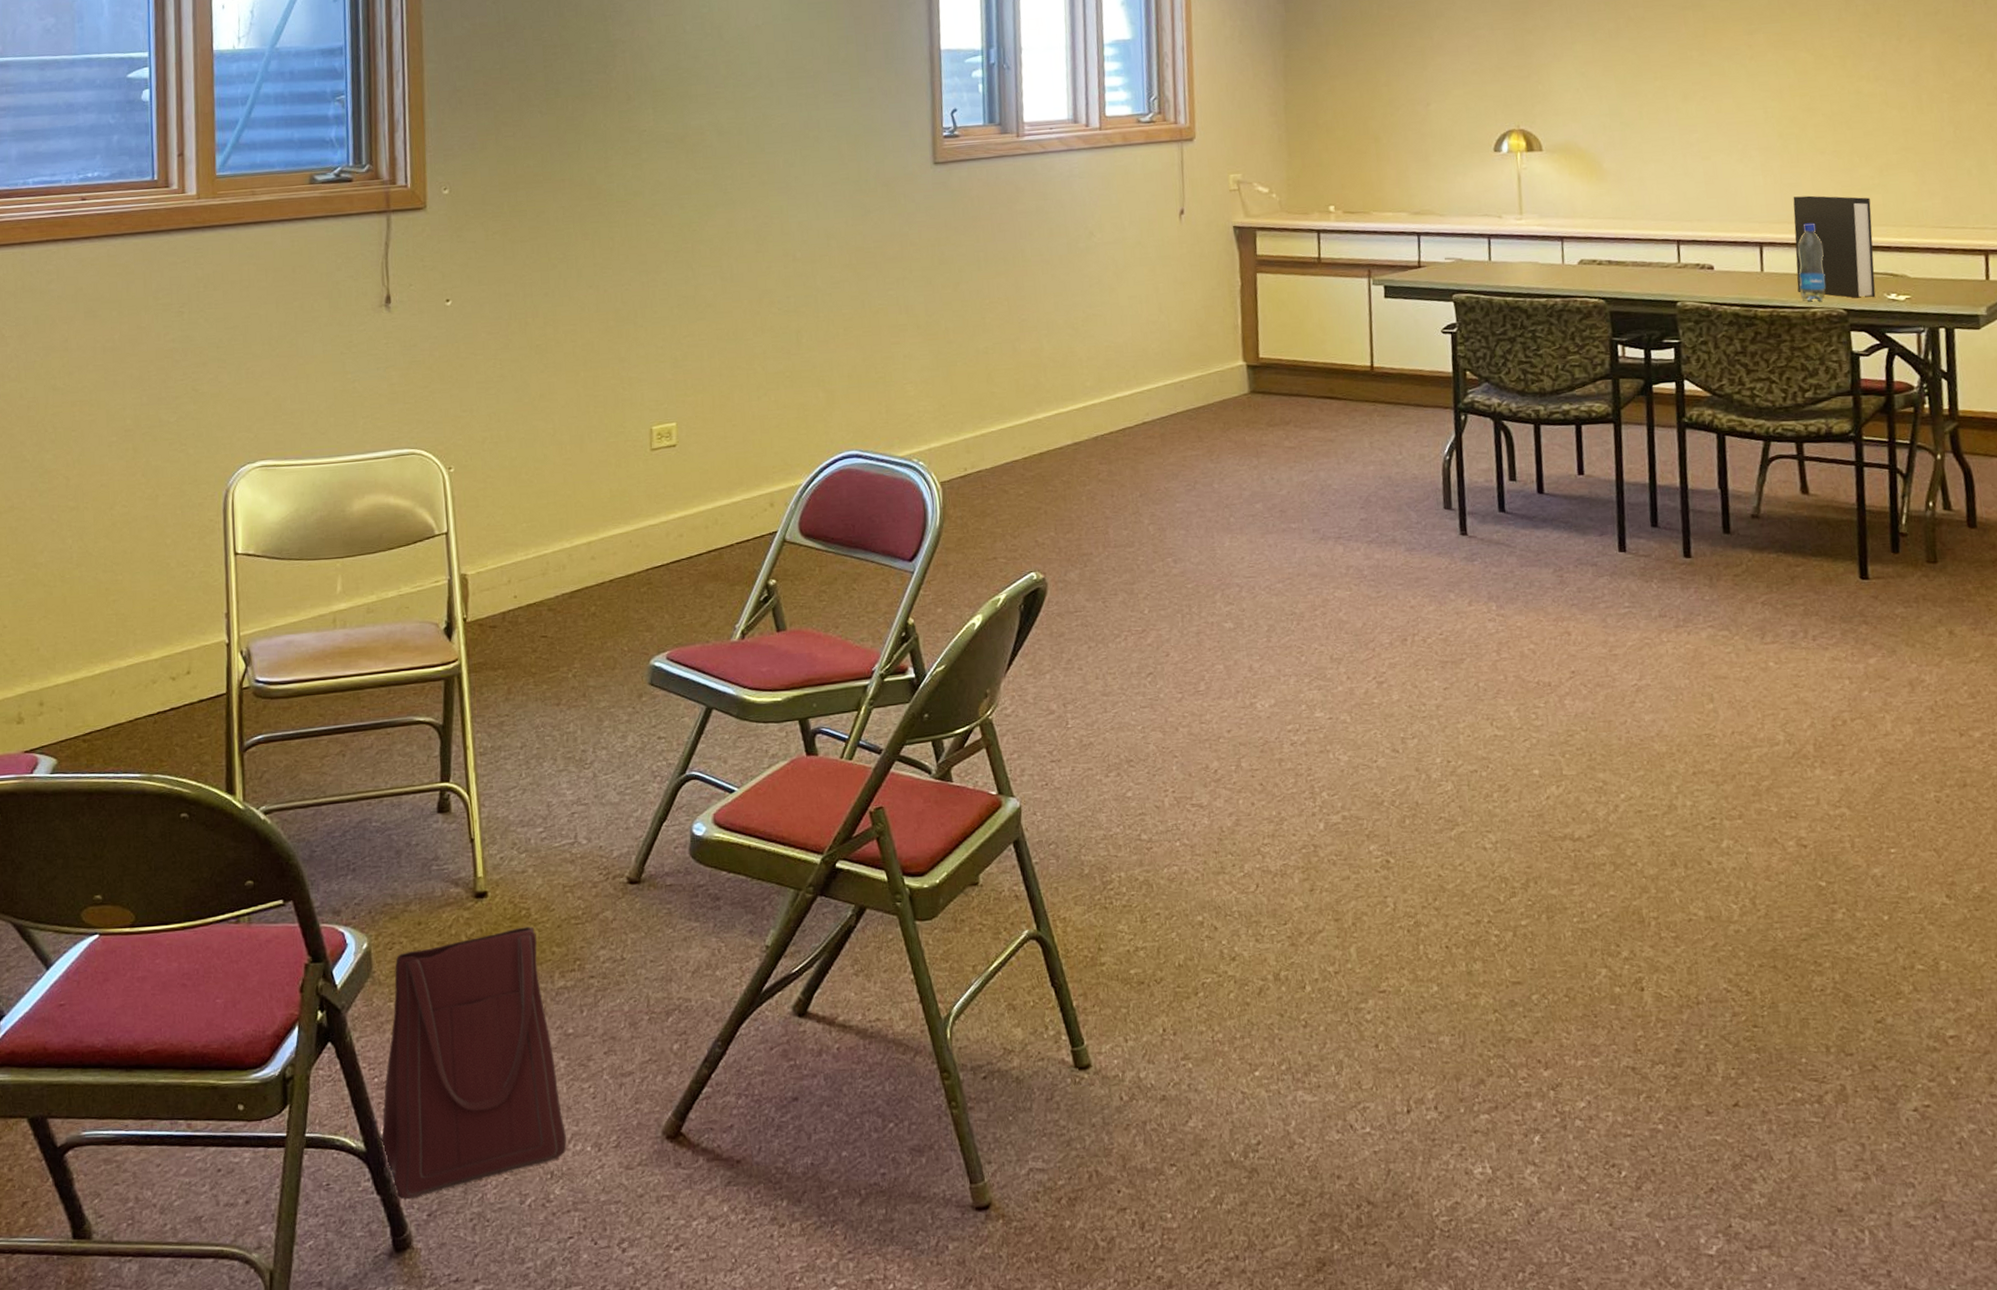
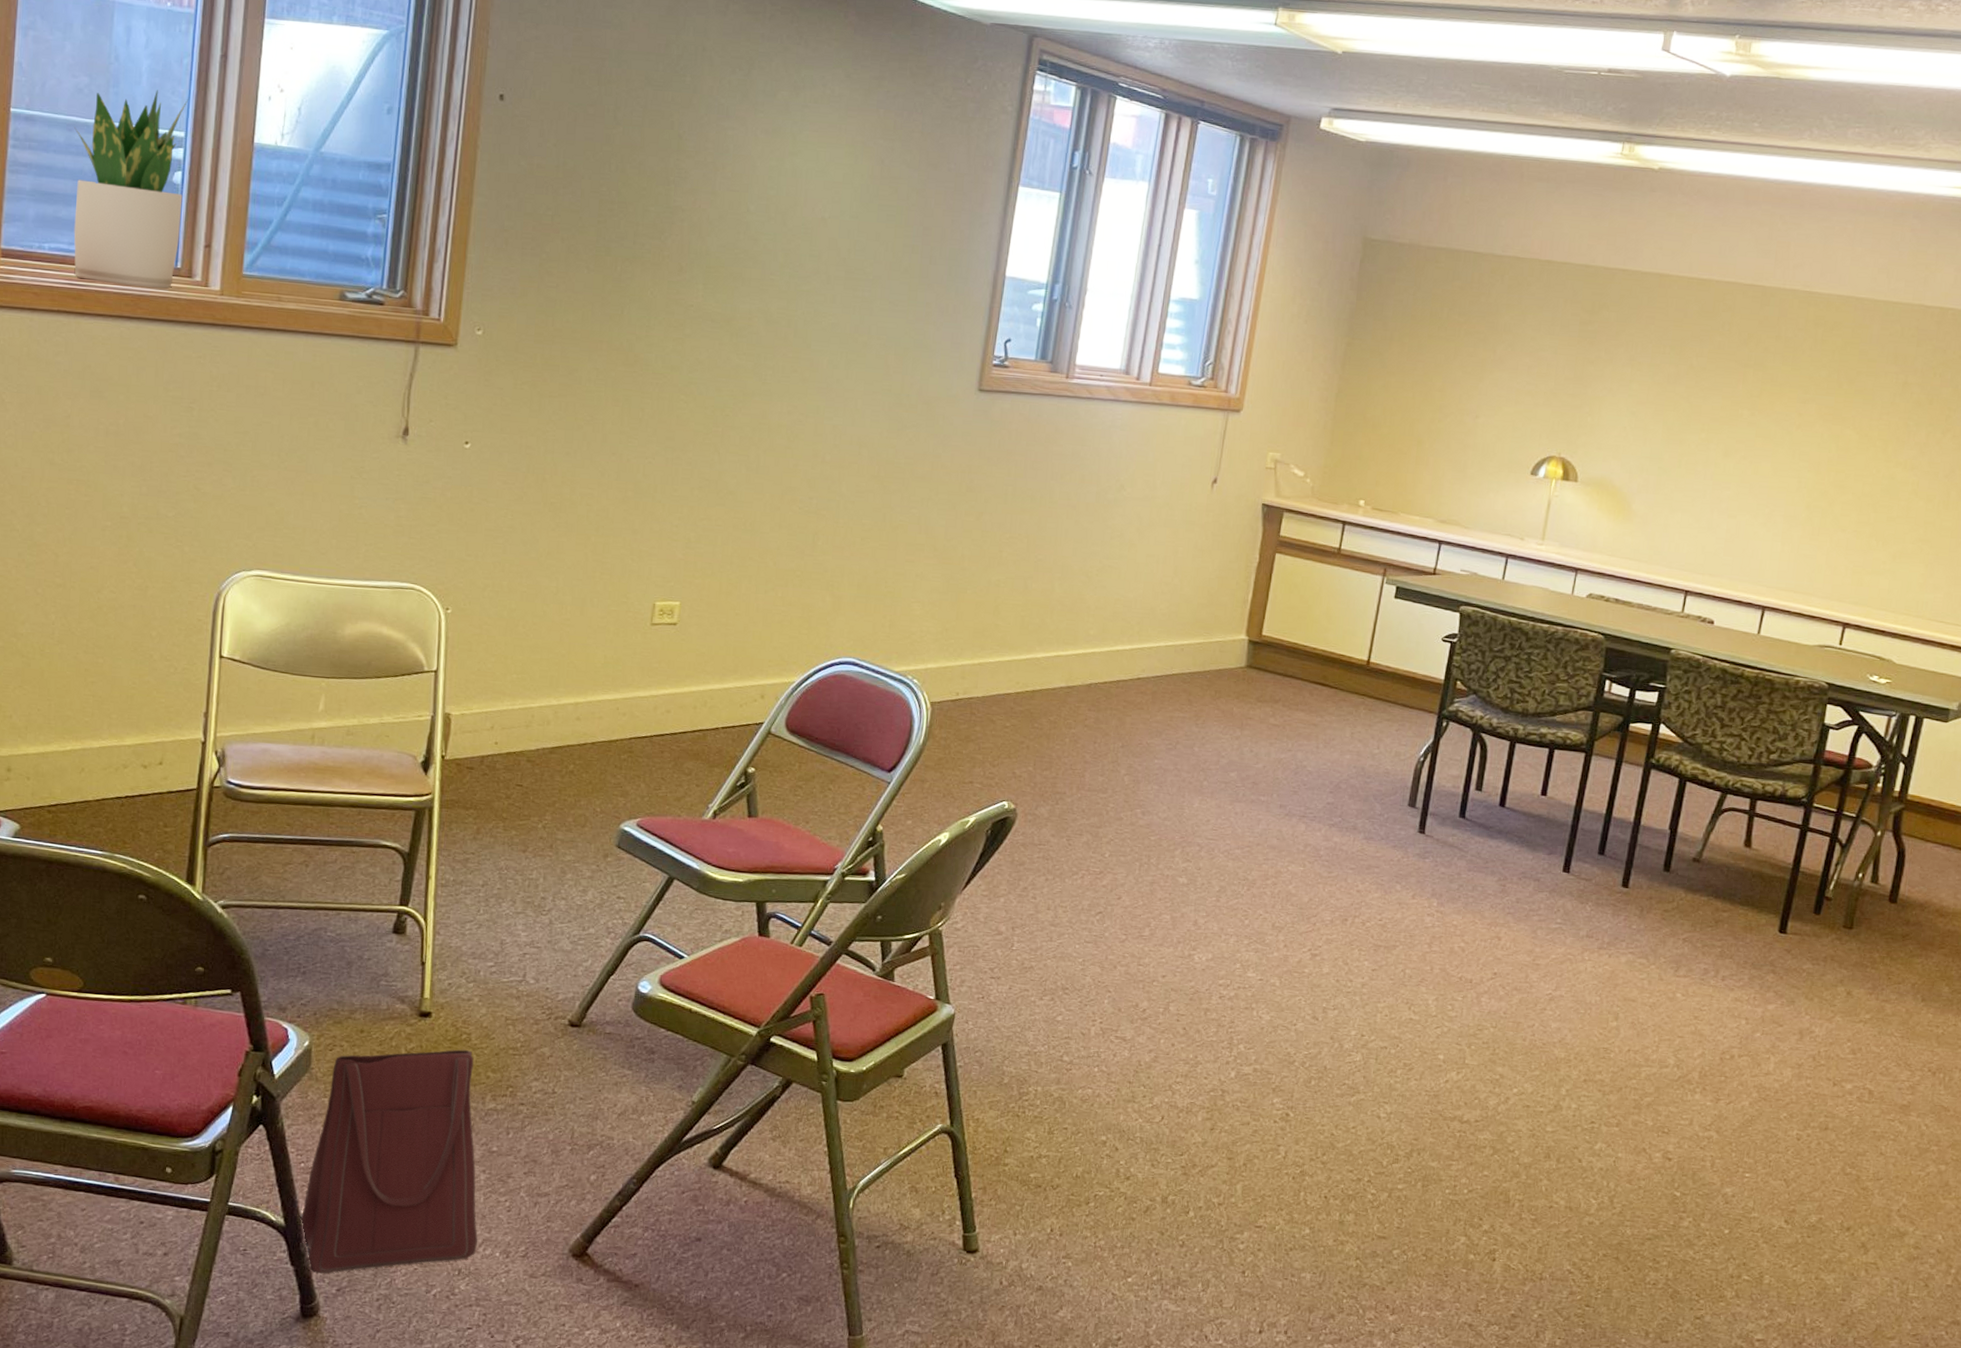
planter: none [46,17,154,207] -> present [73,89,190,290]
binder: present [1793,195,1876,298] -> none [1787,568,1877,676]
bottle: present [1797,223,1826,301] -> none [1789,595,1822,671]

